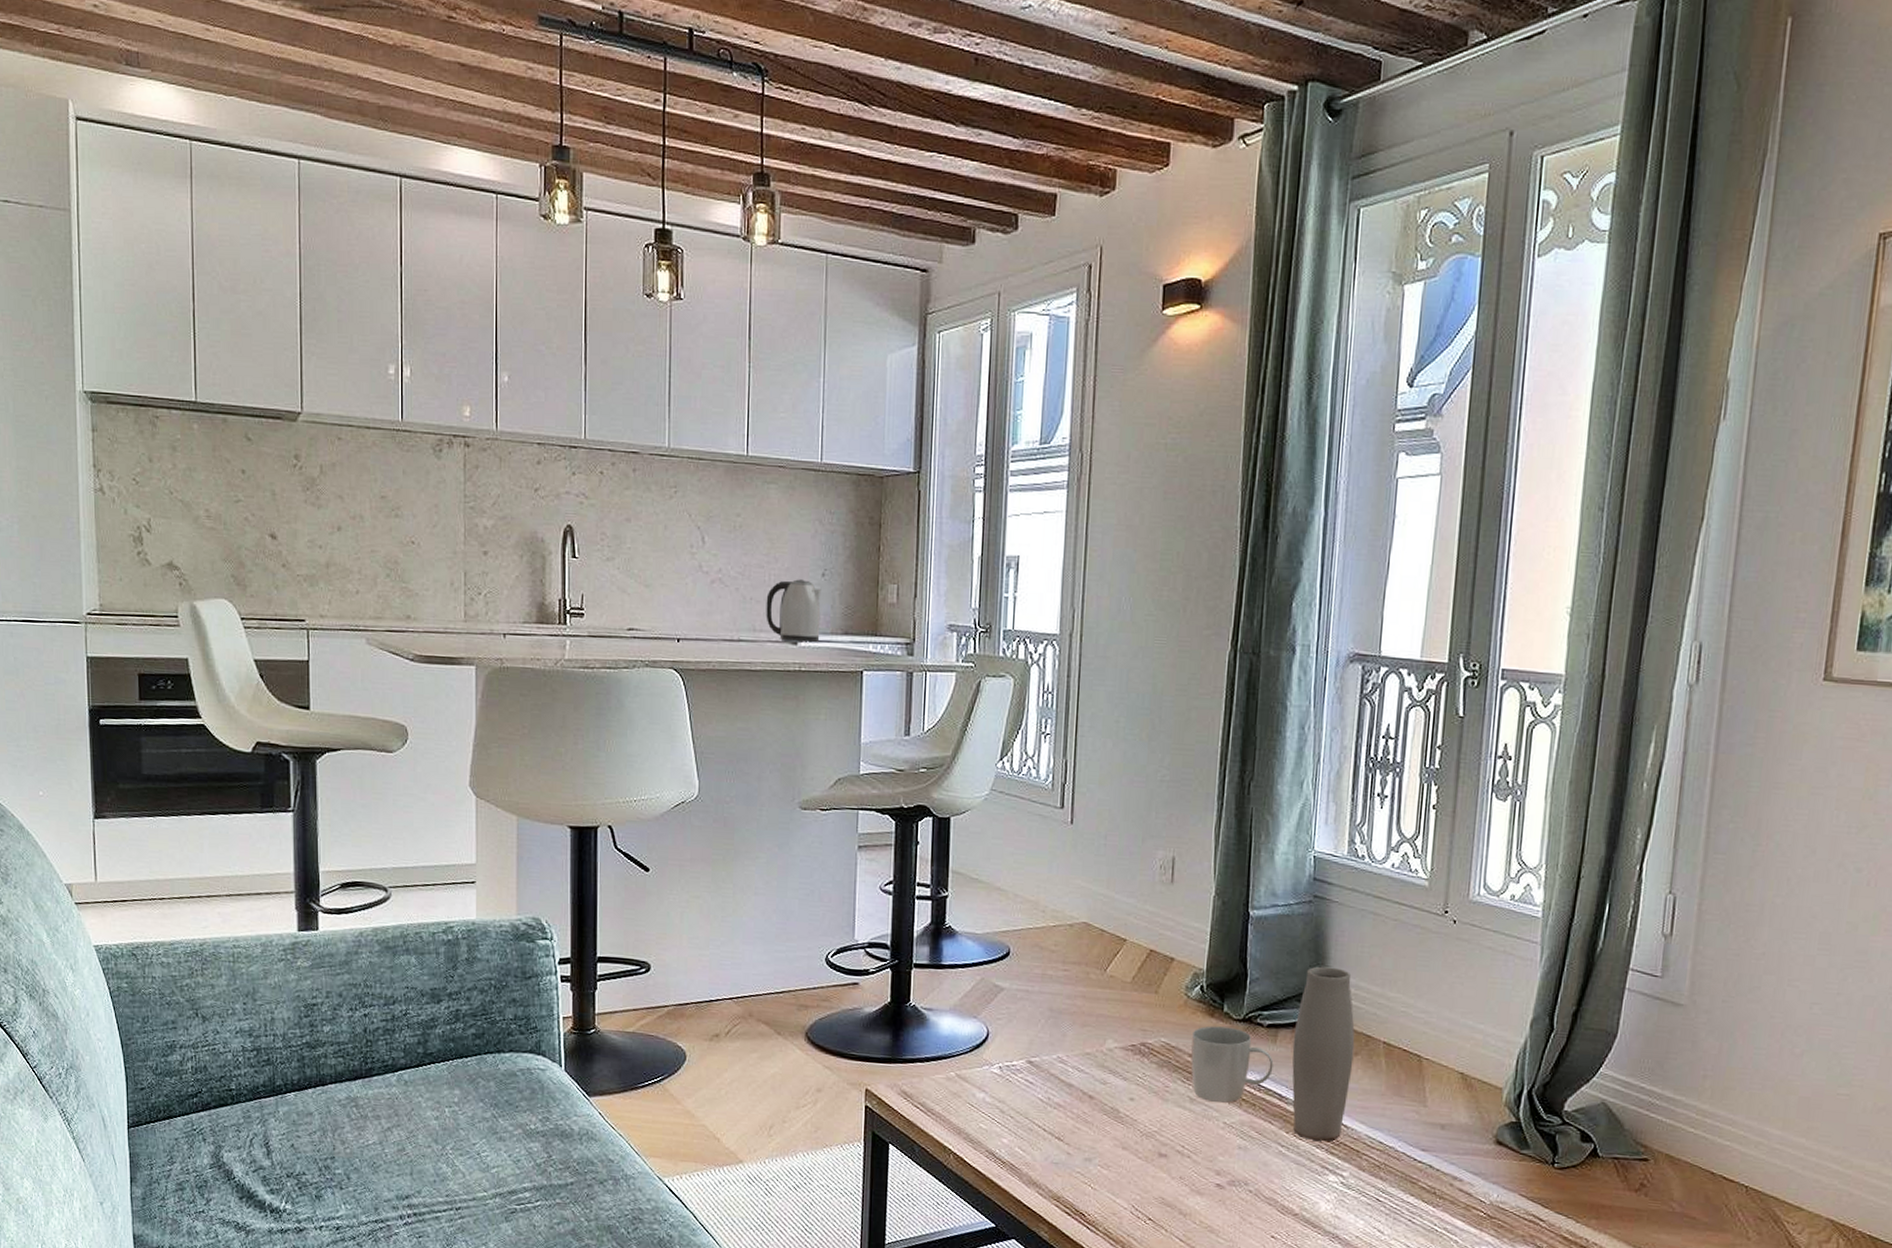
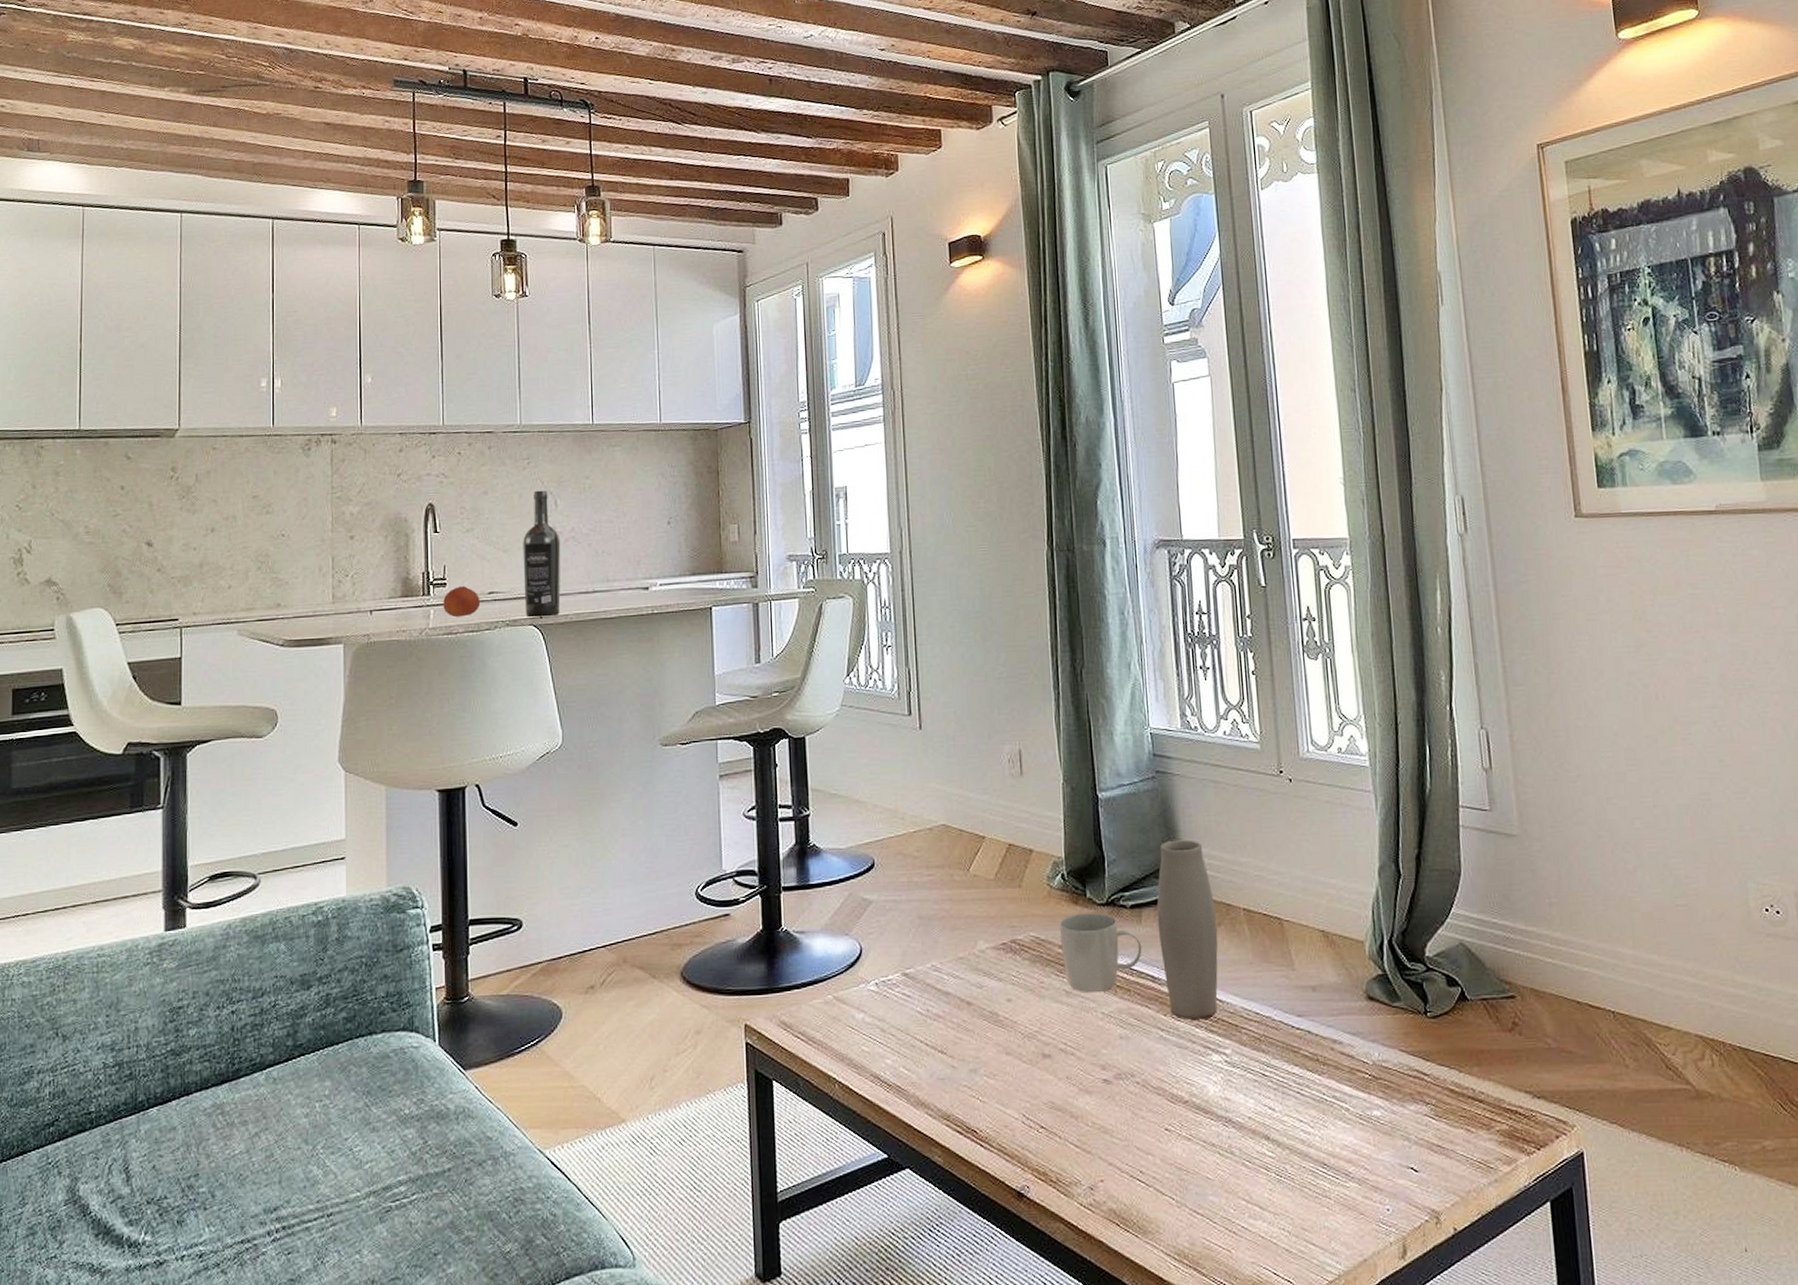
fruit: none [580,619,620,652] -> present [443,586,481,618]
wine bottle: none [665,523,707,662] -> present [523,490,561,618]
kettle: present [766,579,822,643] -> none [617,529,670,588]

